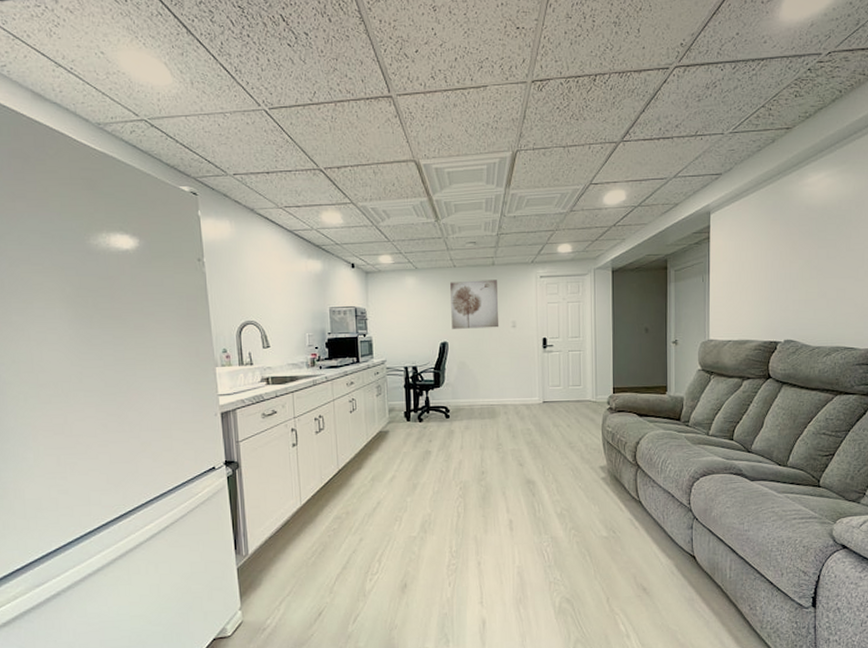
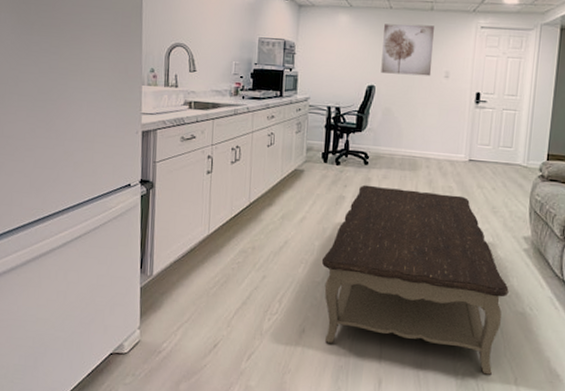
coffee table: none [416,436,592,599] -> present [322,185,509,375]

